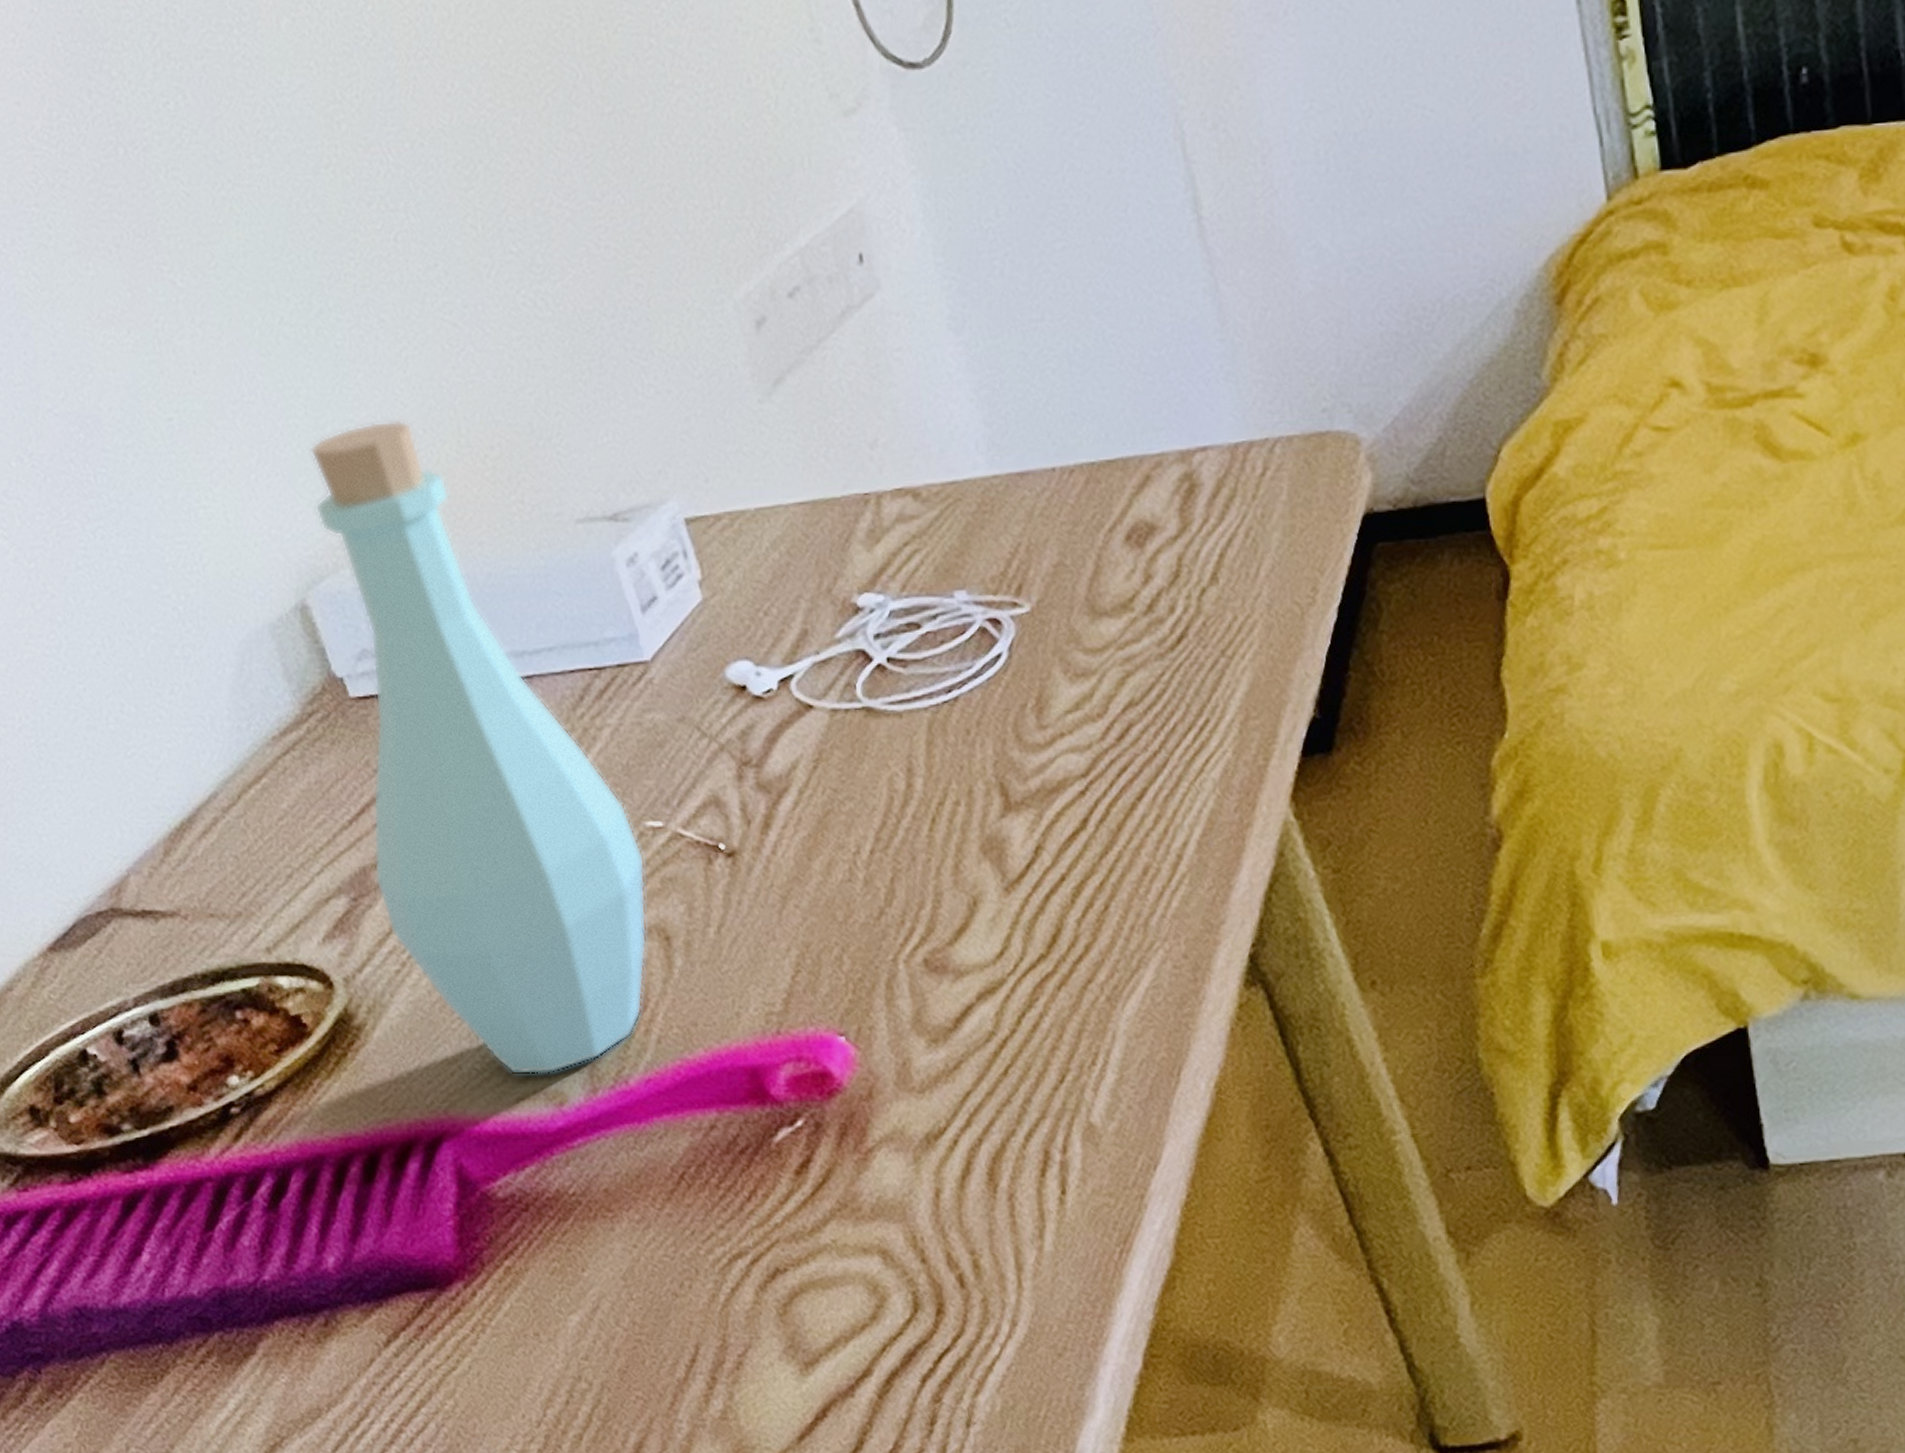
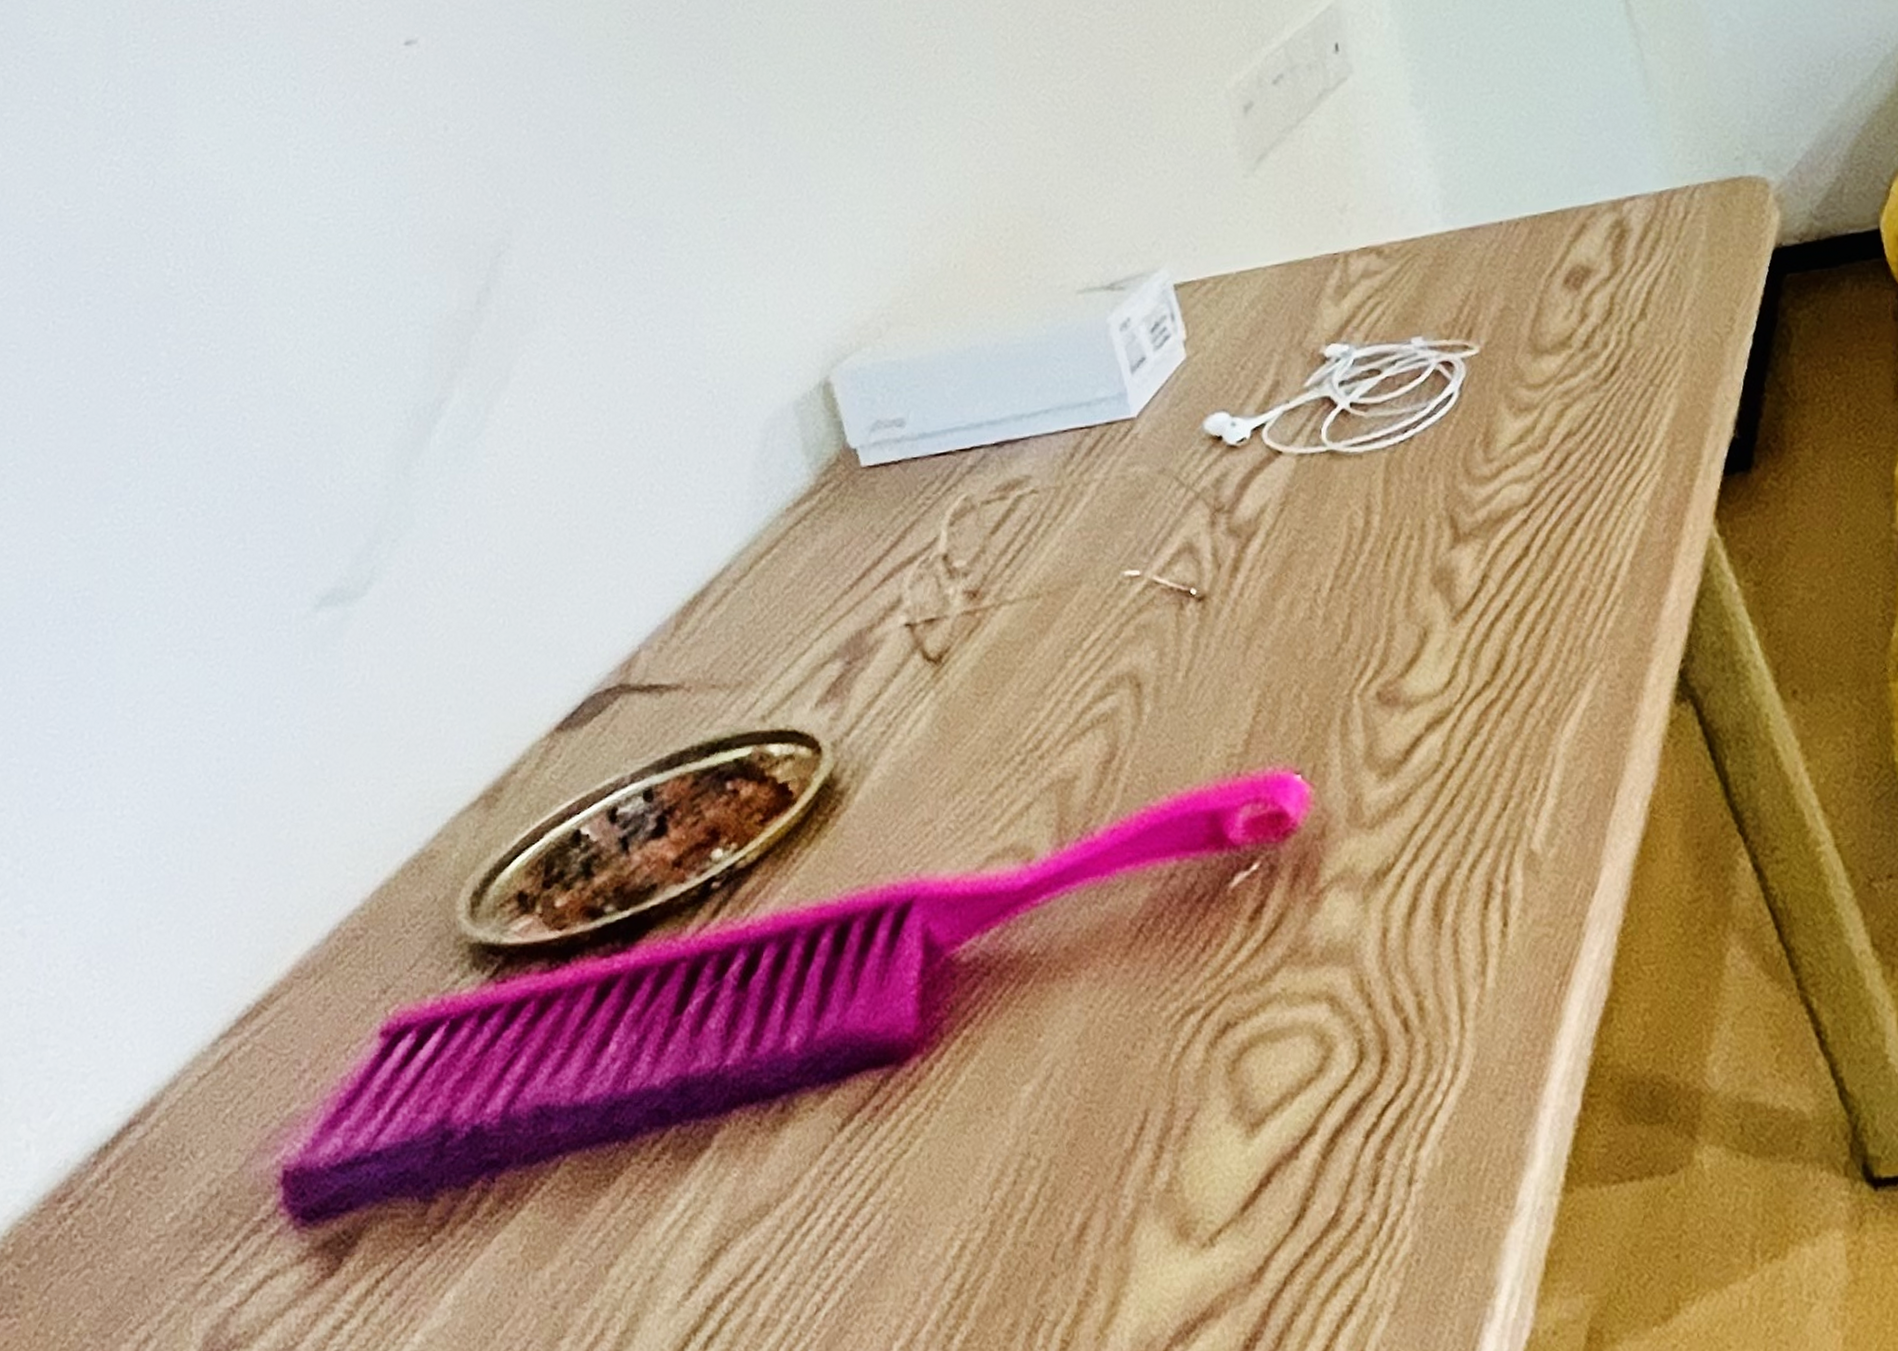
bottle: present [309,420,648,1075] -> none [845,209,1122,833]

